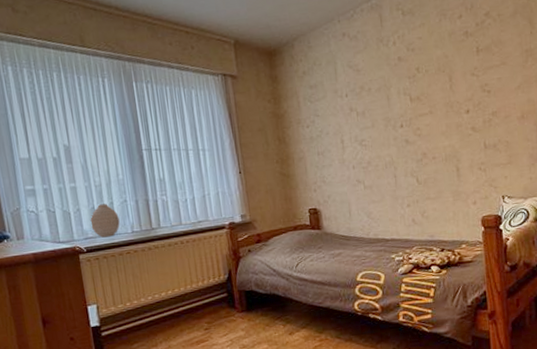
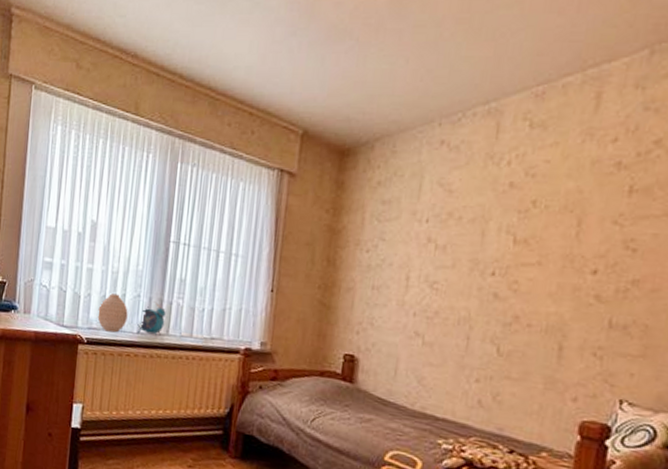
alarm clock: none [130,203,155,233] -> present [137,303,166,337]

